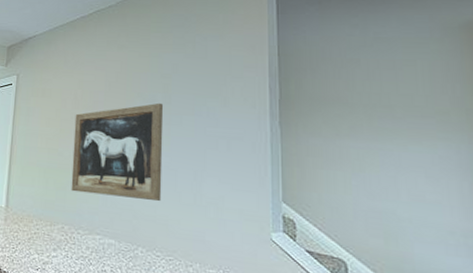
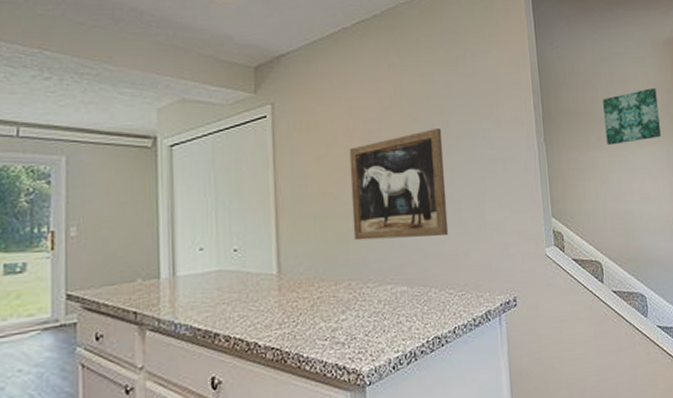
wall art: none [362,76,448,136] -> present [603,87,661,145]

